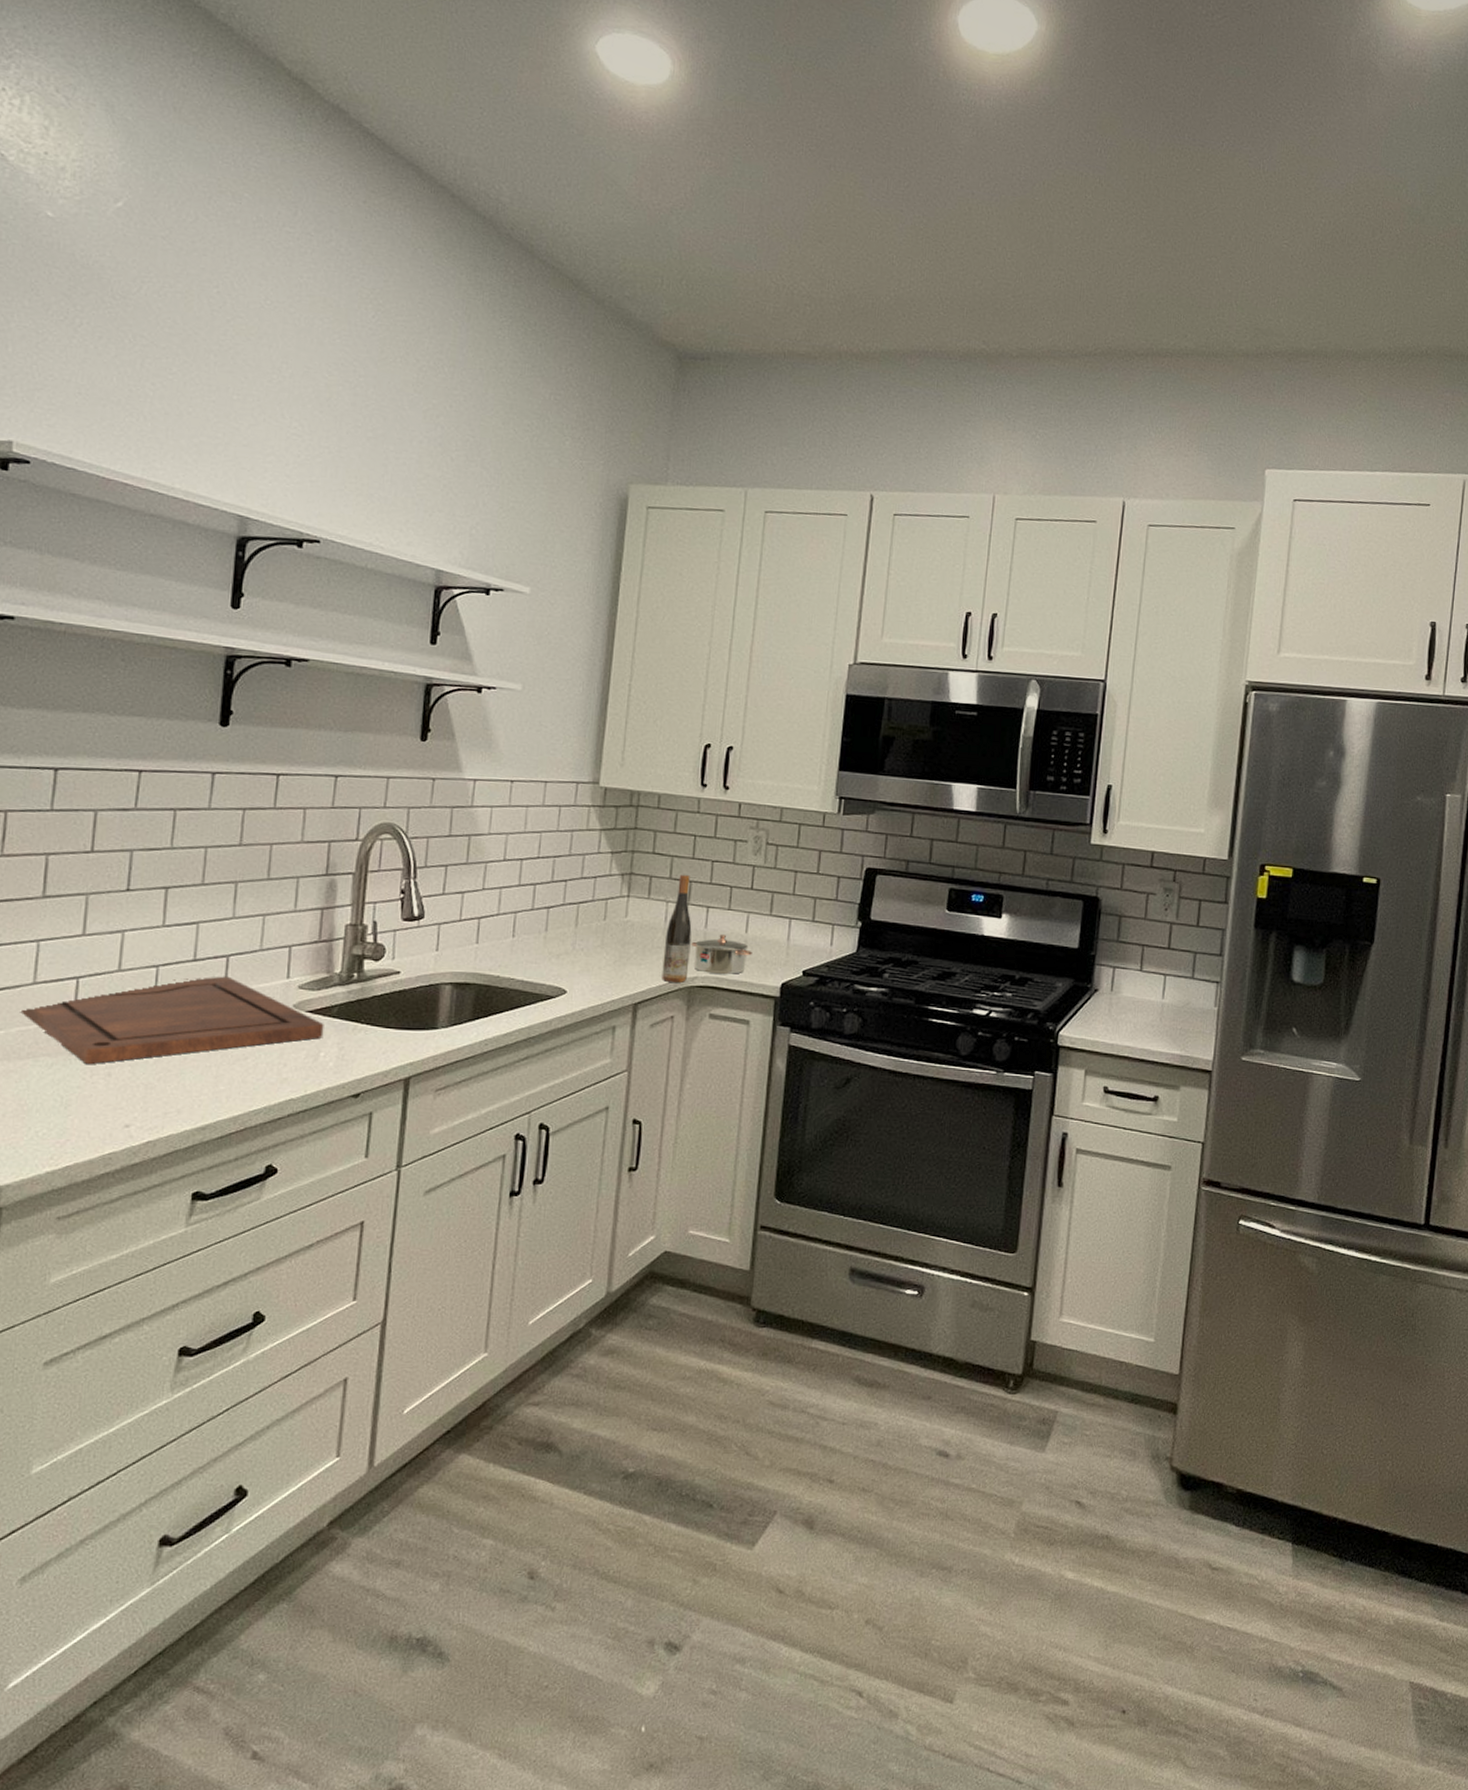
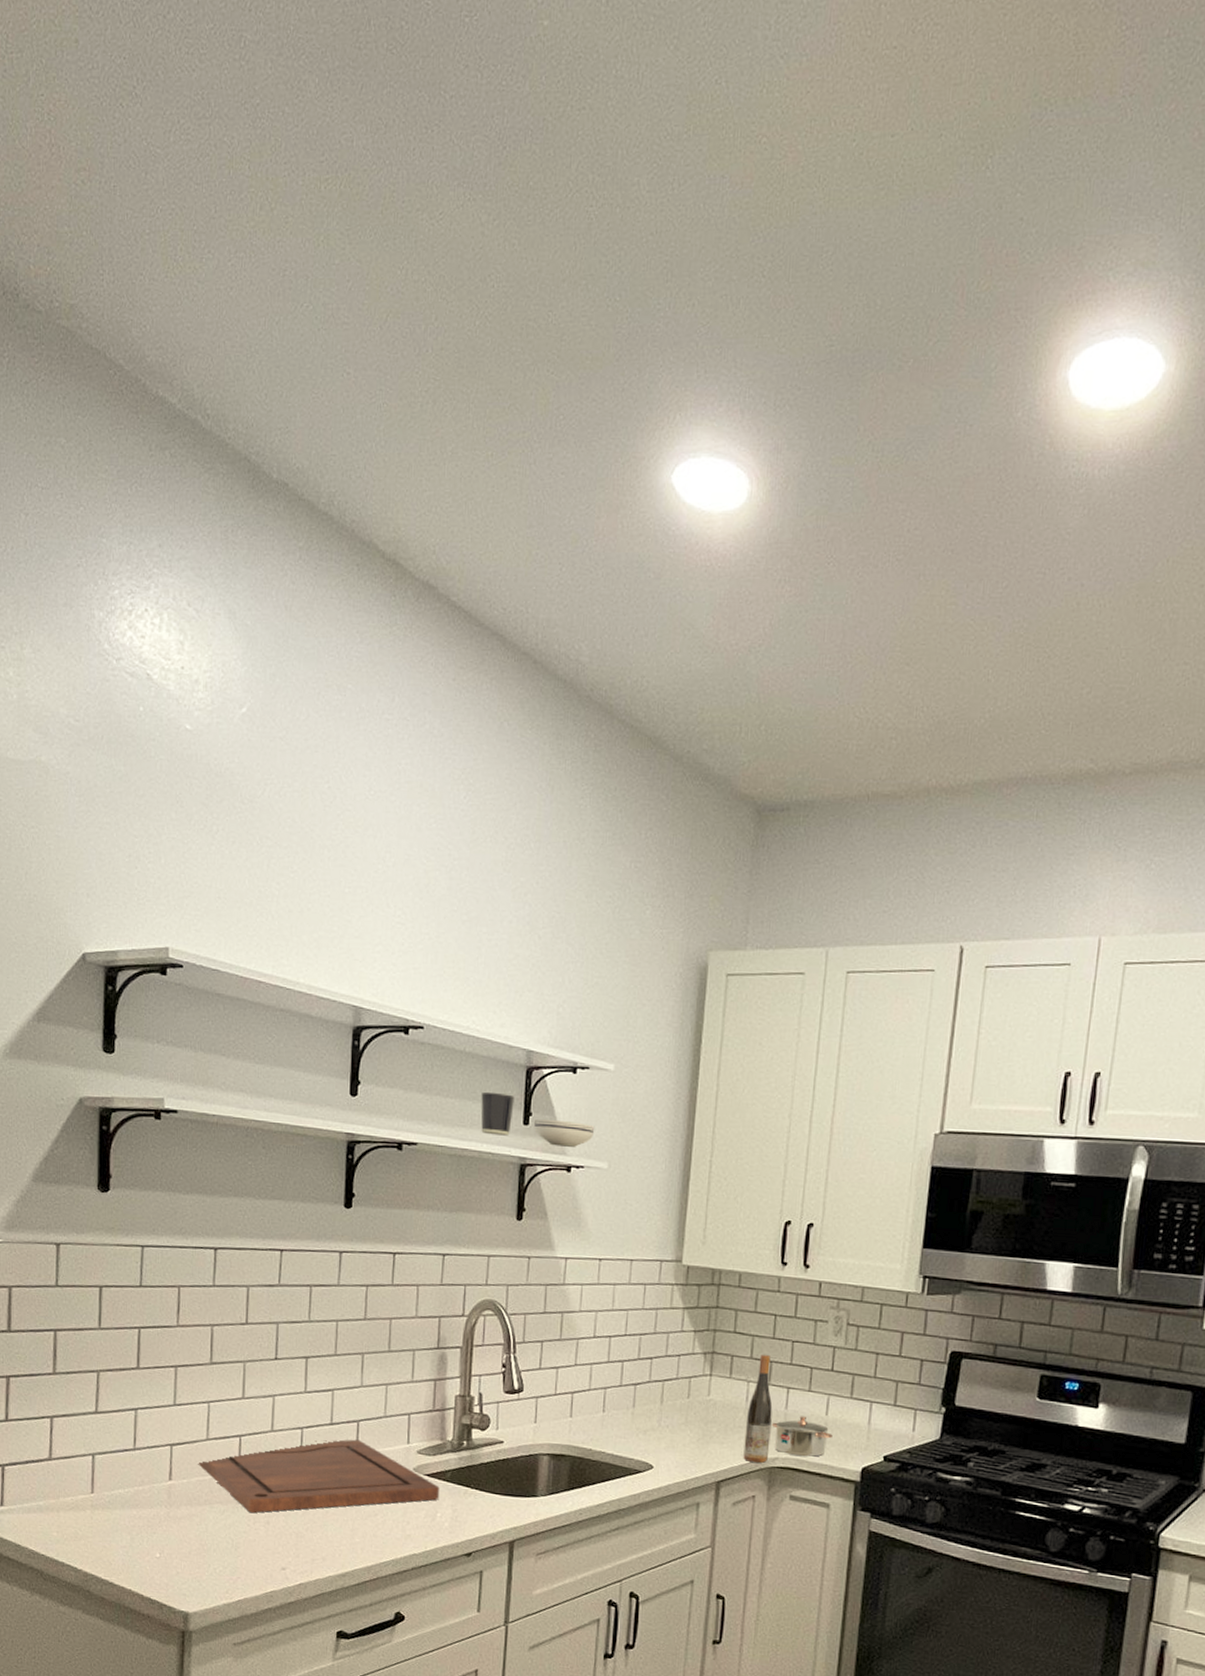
mug: none [382,610,421,655] -> present [480,1092,514,1136]
bowl: none [441,638,509,668] -> present [533,1118,595,1147]

